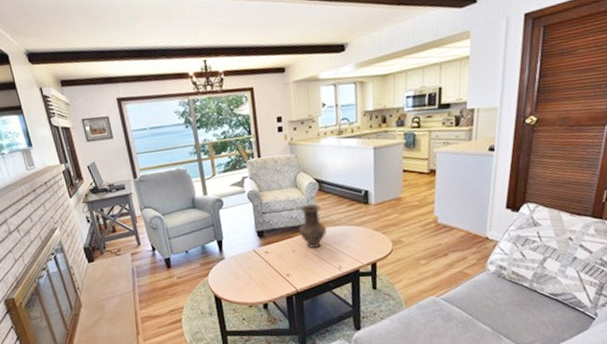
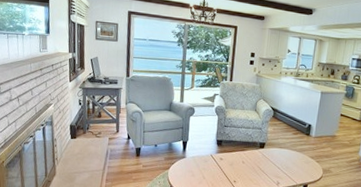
vase: present [299,203,327,249] -> none [251,125,273,164]

